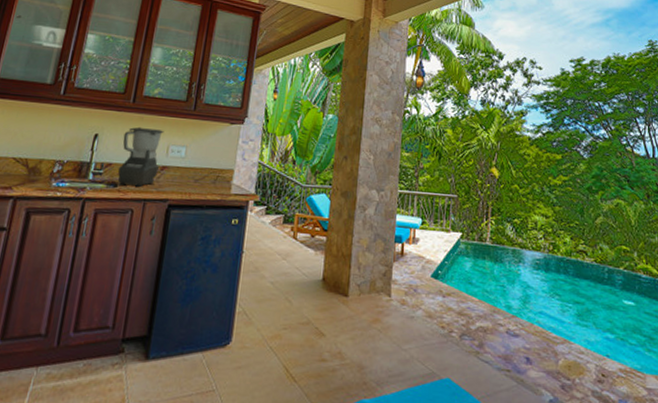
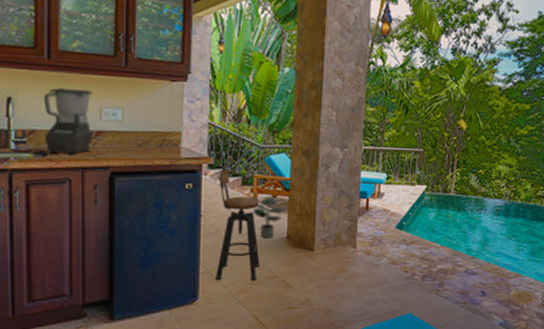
bar stool: none [249,206,298,326] -> present [215,169,260,281]
potted plant: none [292,236,325,280] -> present [253,197,288,238]

